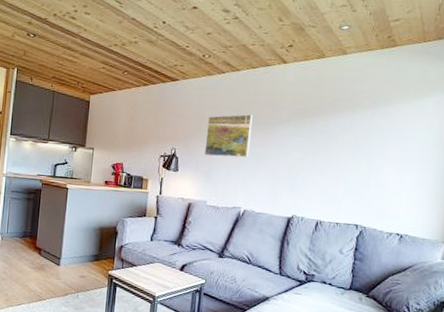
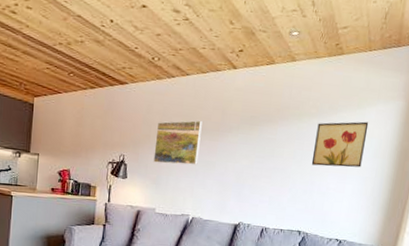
wall art: none [367,112,427,159] -> present [311,121,369,168]

